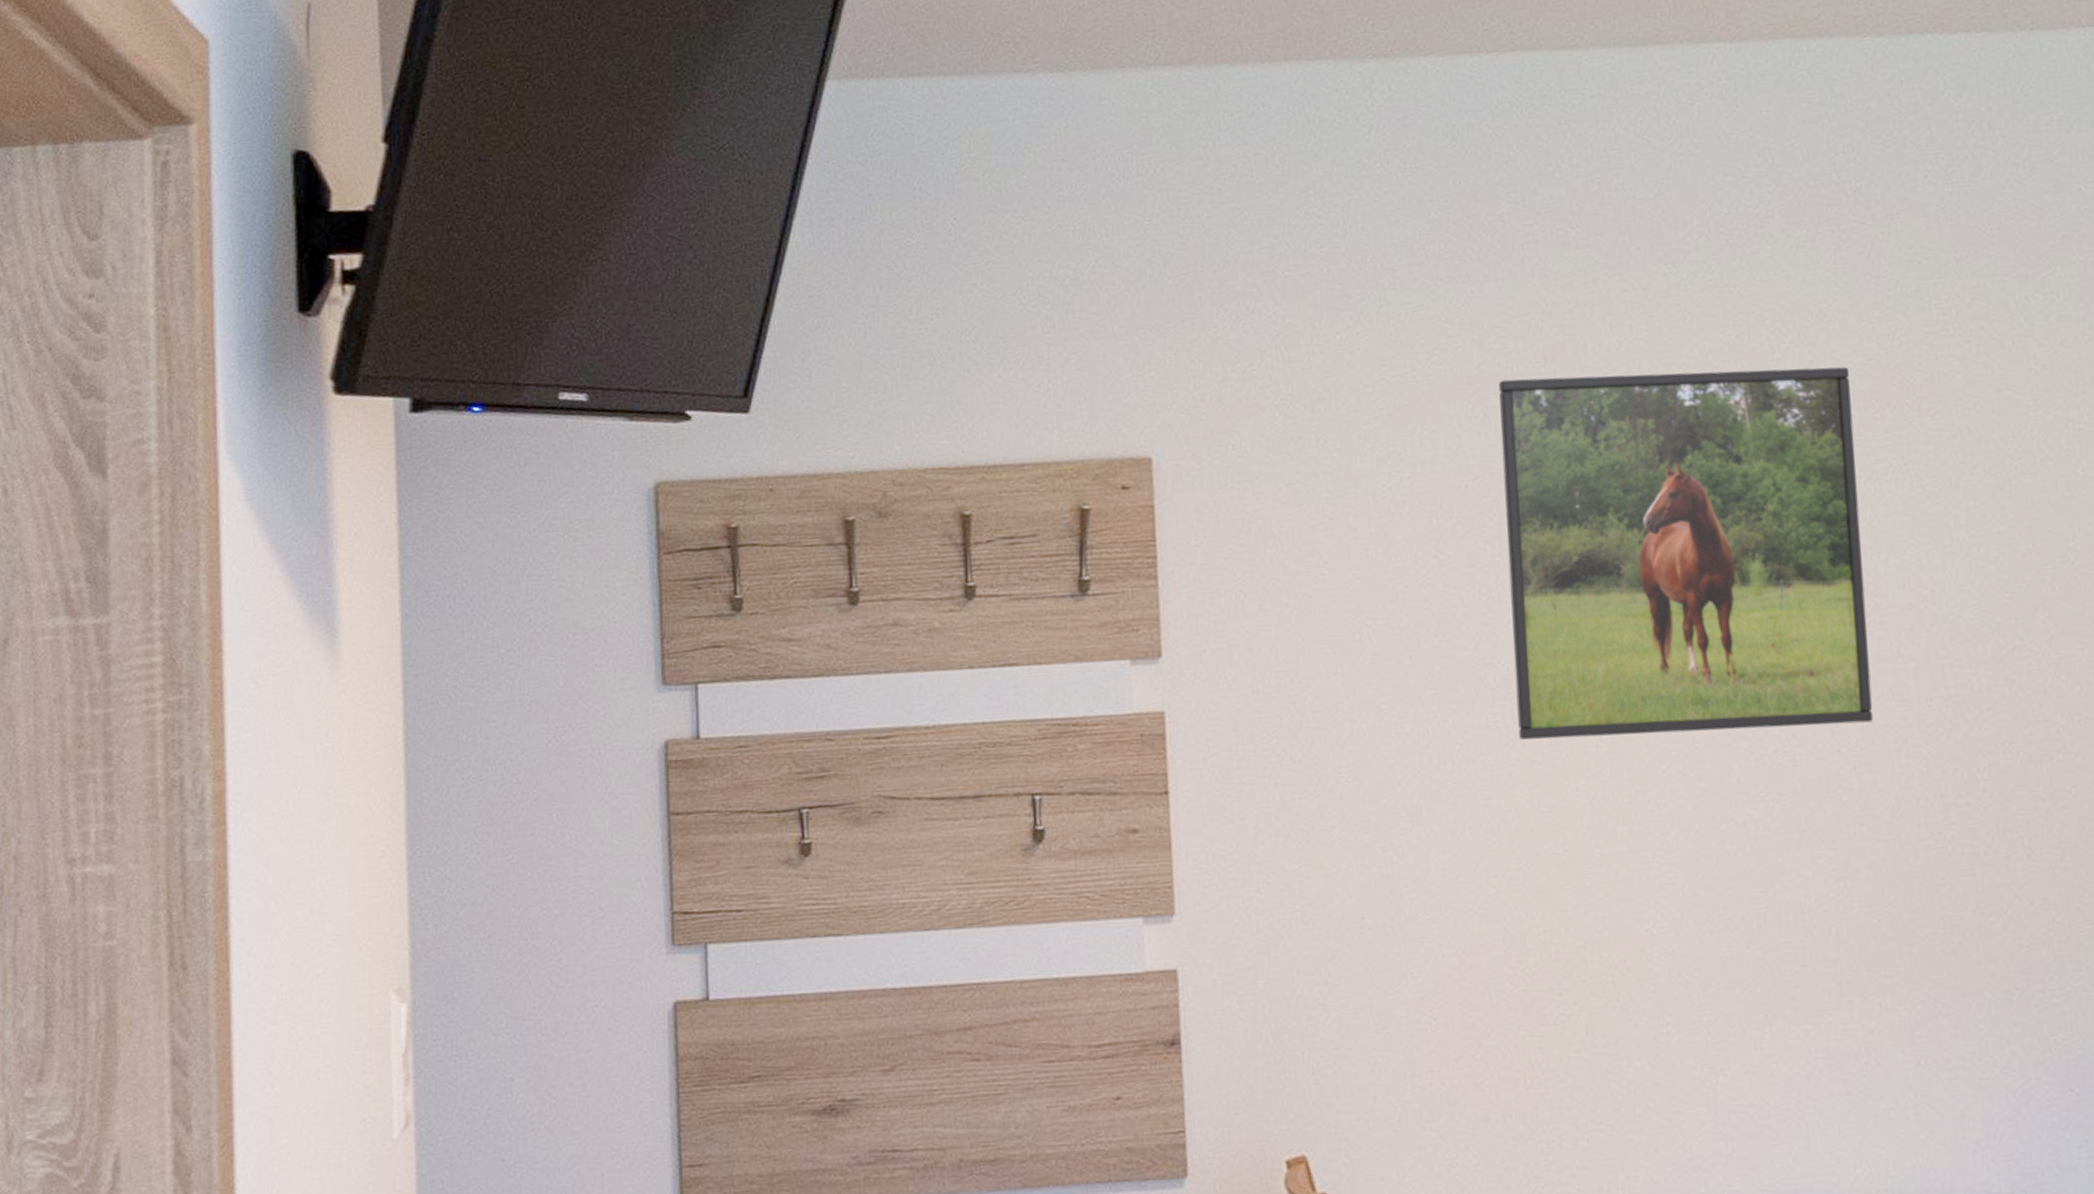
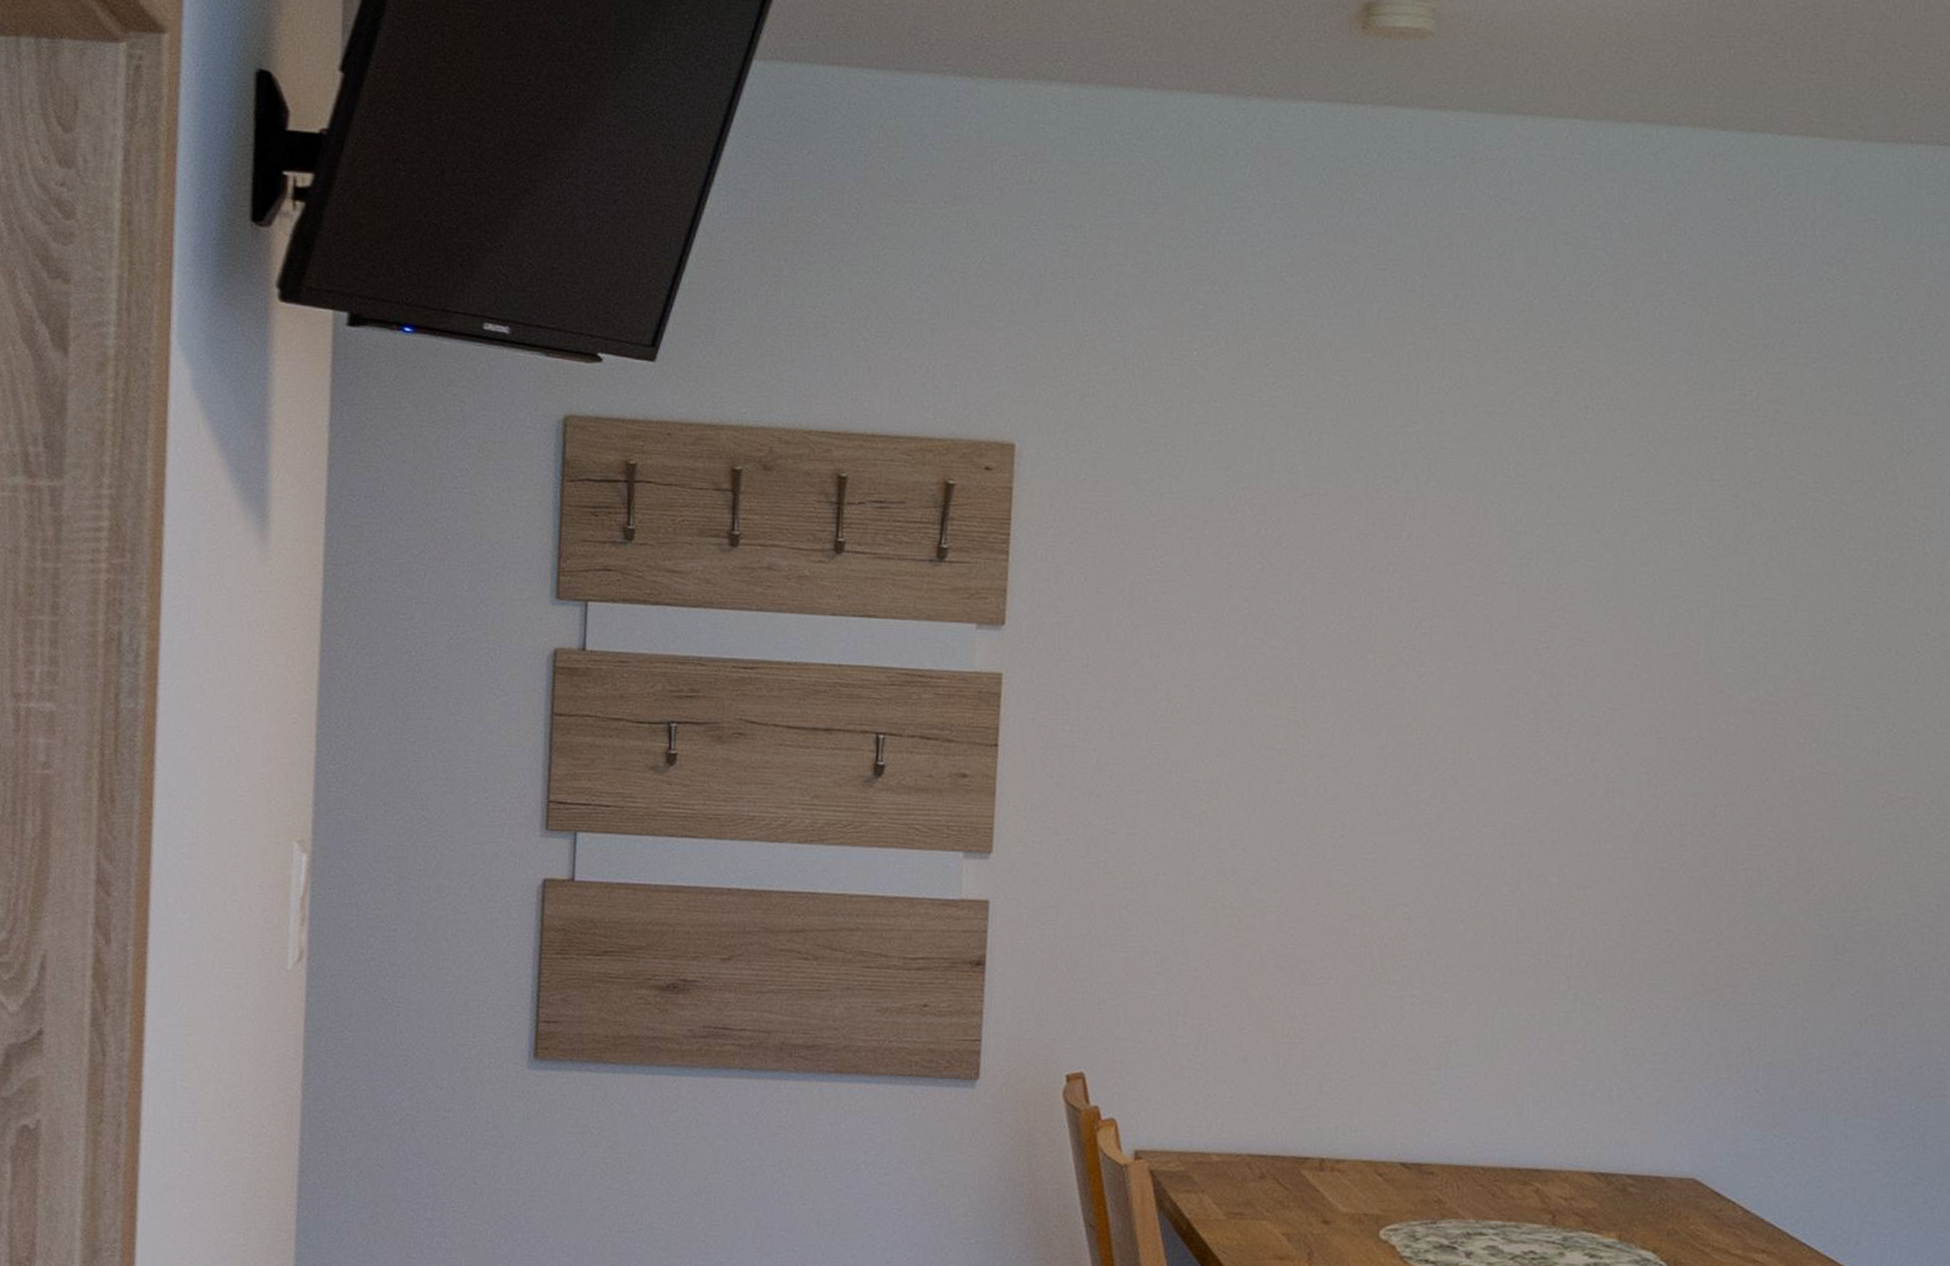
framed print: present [1498,367,1874,740] -> none [1315,409,1653,754]

